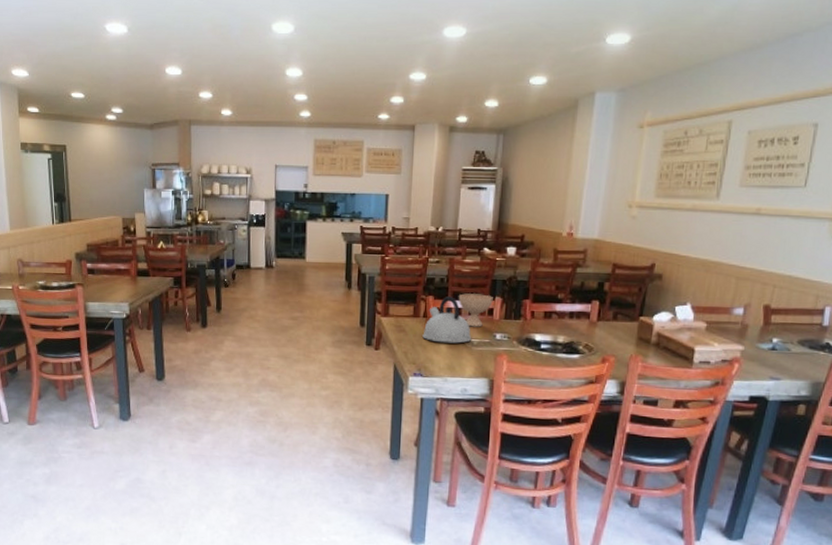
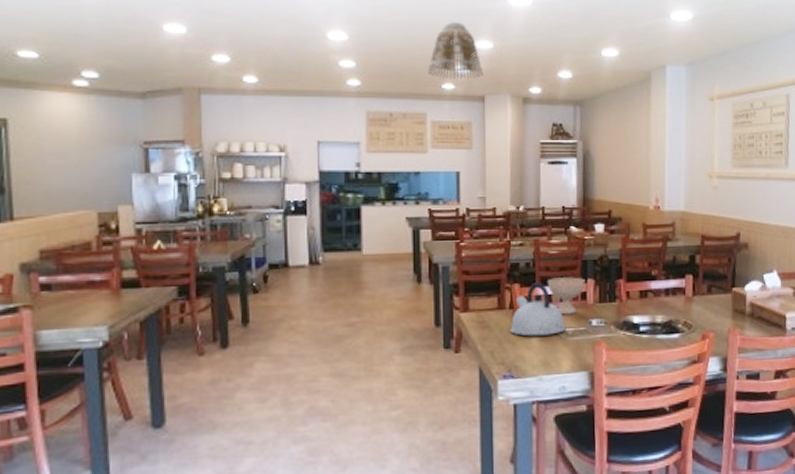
lamp shade: none [366,55,416,109] -> present [427,21,484,79]

